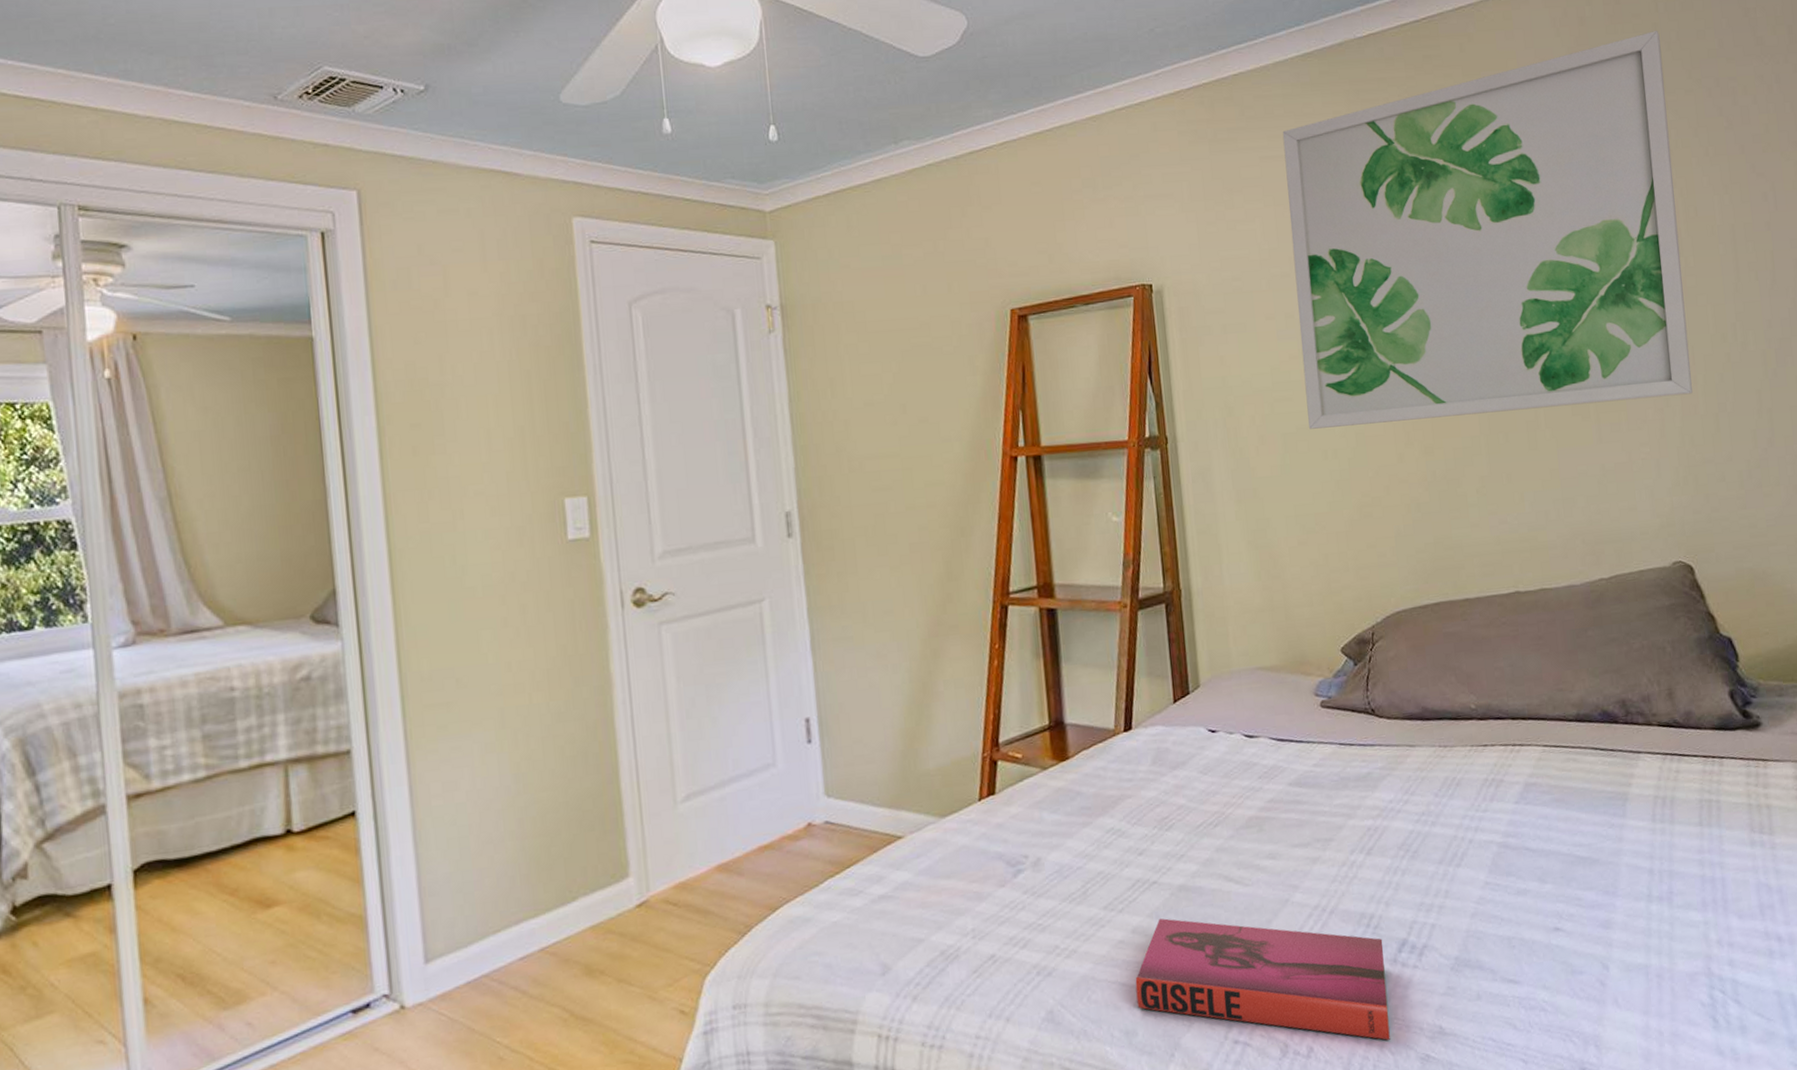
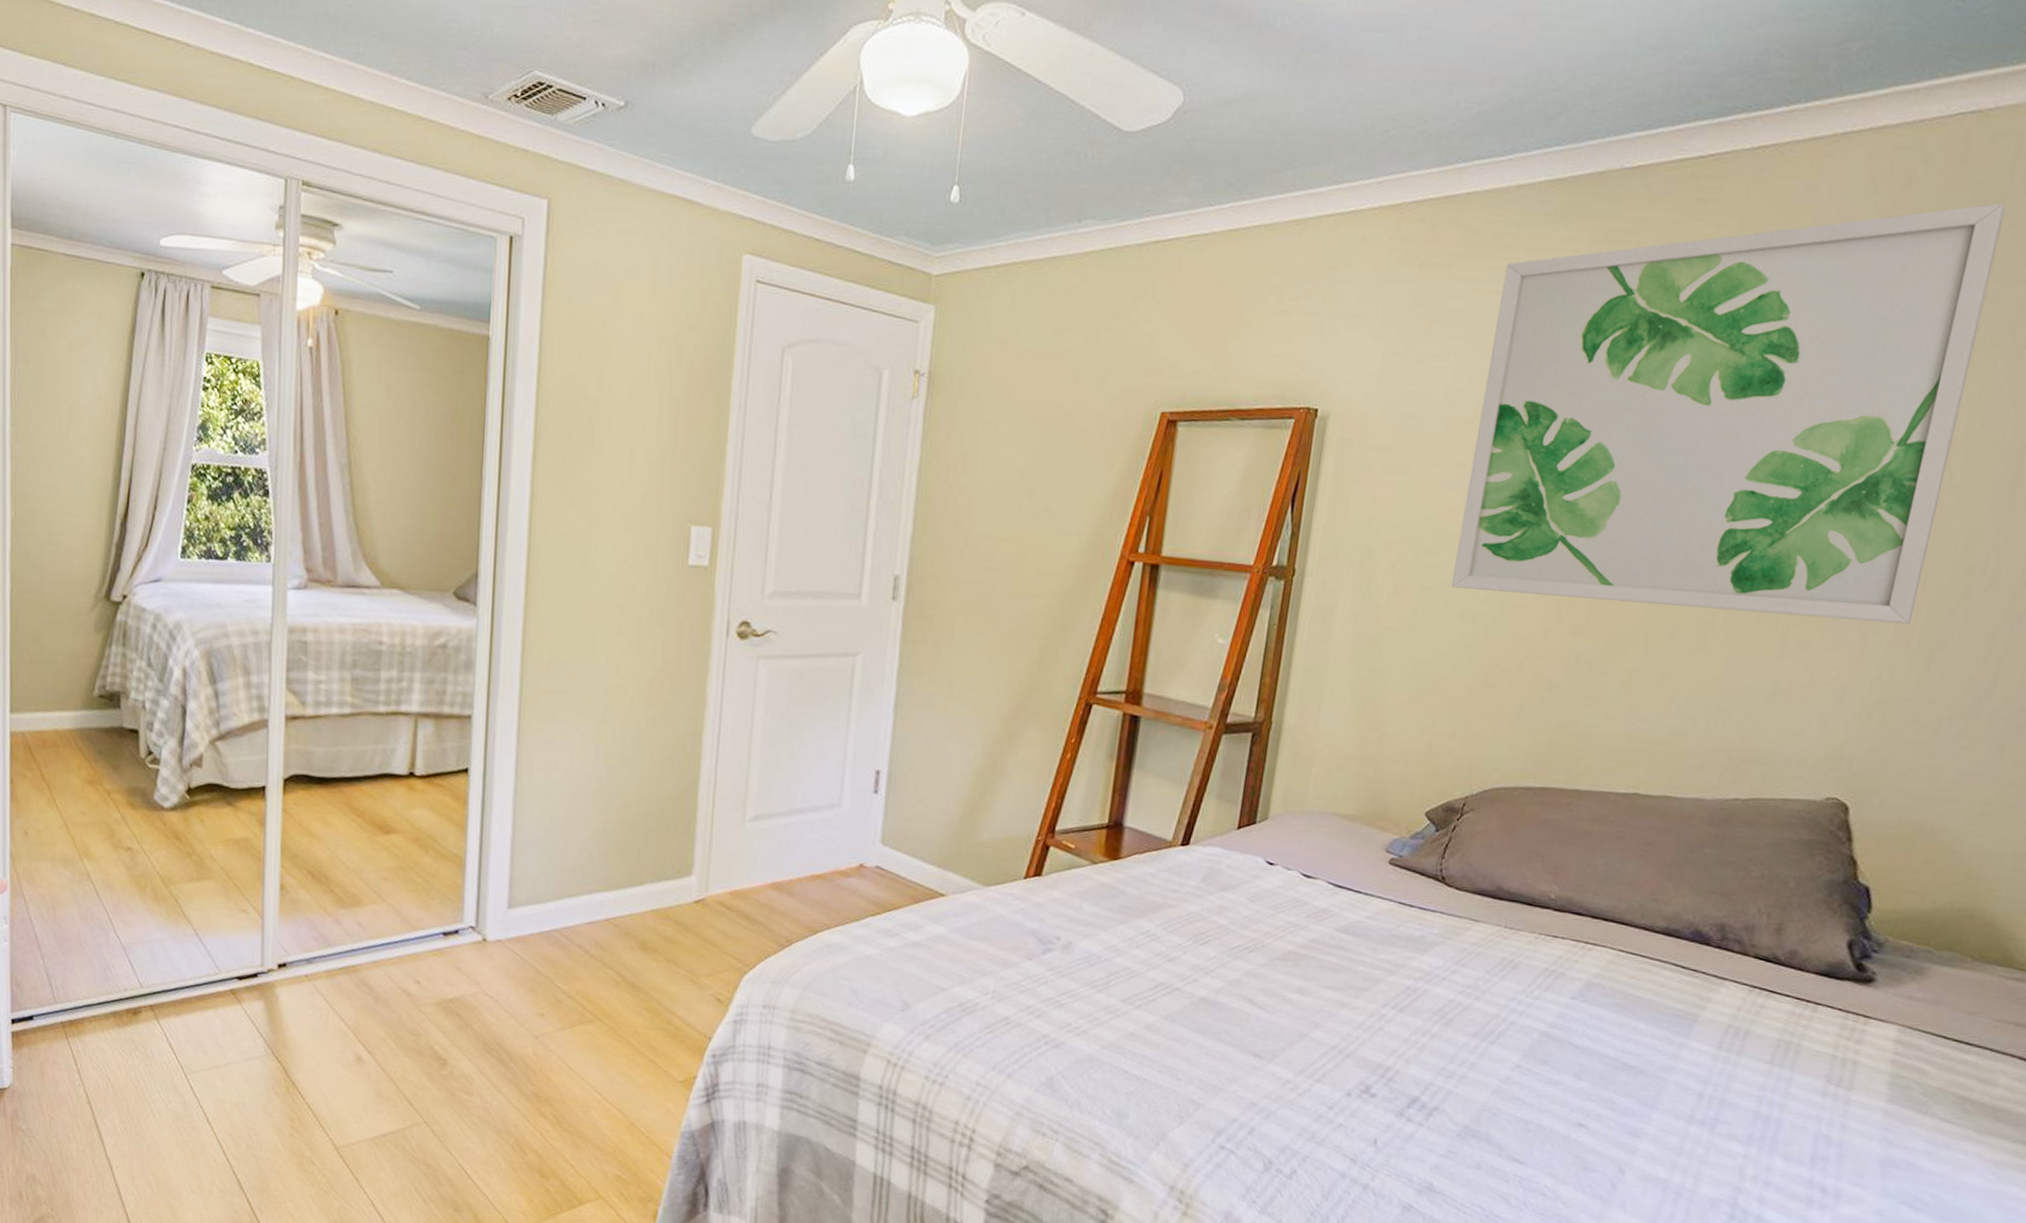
hardback book: present [1135,918,1390,1040] -> none [1134,1021,1394,1182]

